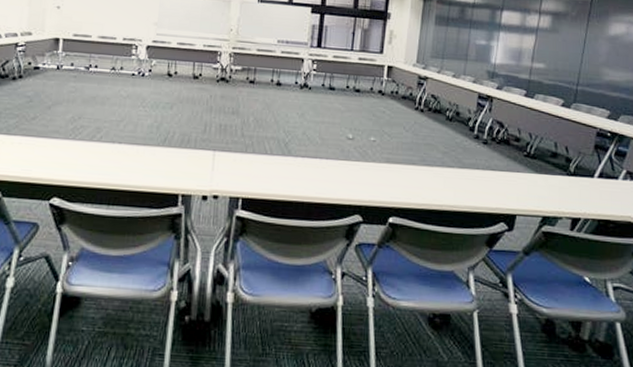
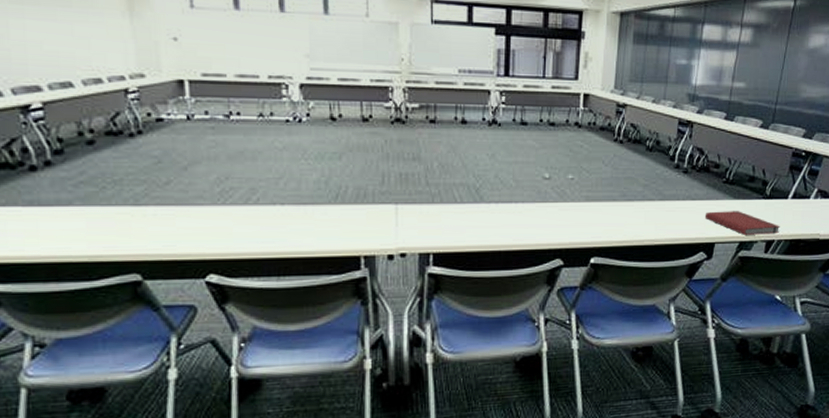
book: none [505,183,587,212] -> present [704,211,781,235]

